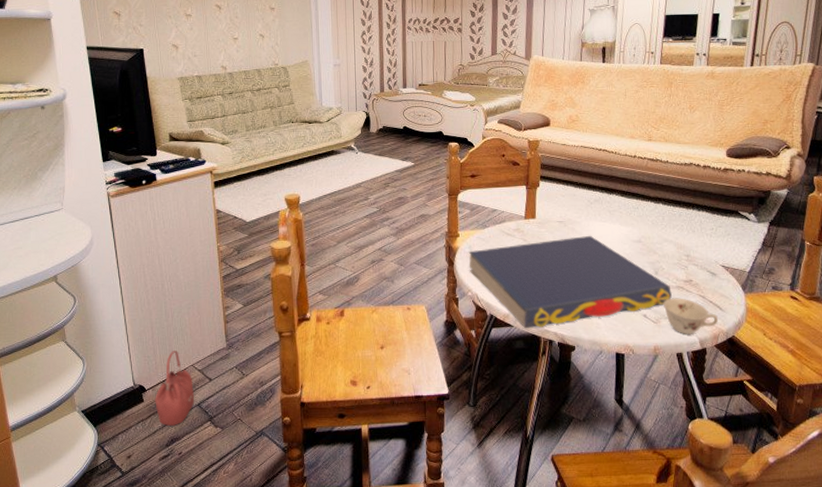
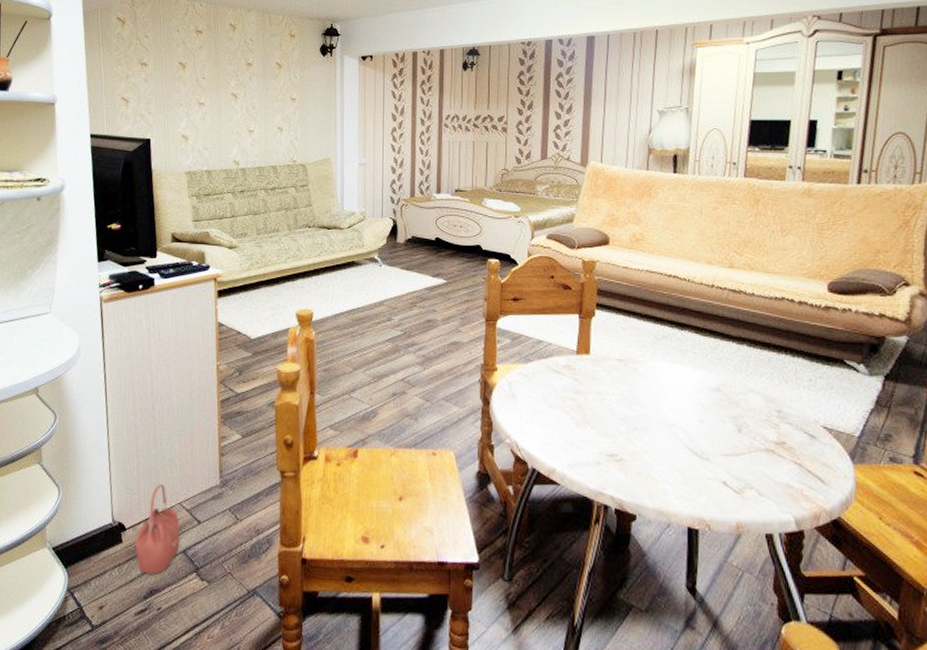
book: present [468,235,672,329] -> none [507,378,759,489]
teacup: present [663,298,718,334] -> none [748,463,819,511]

